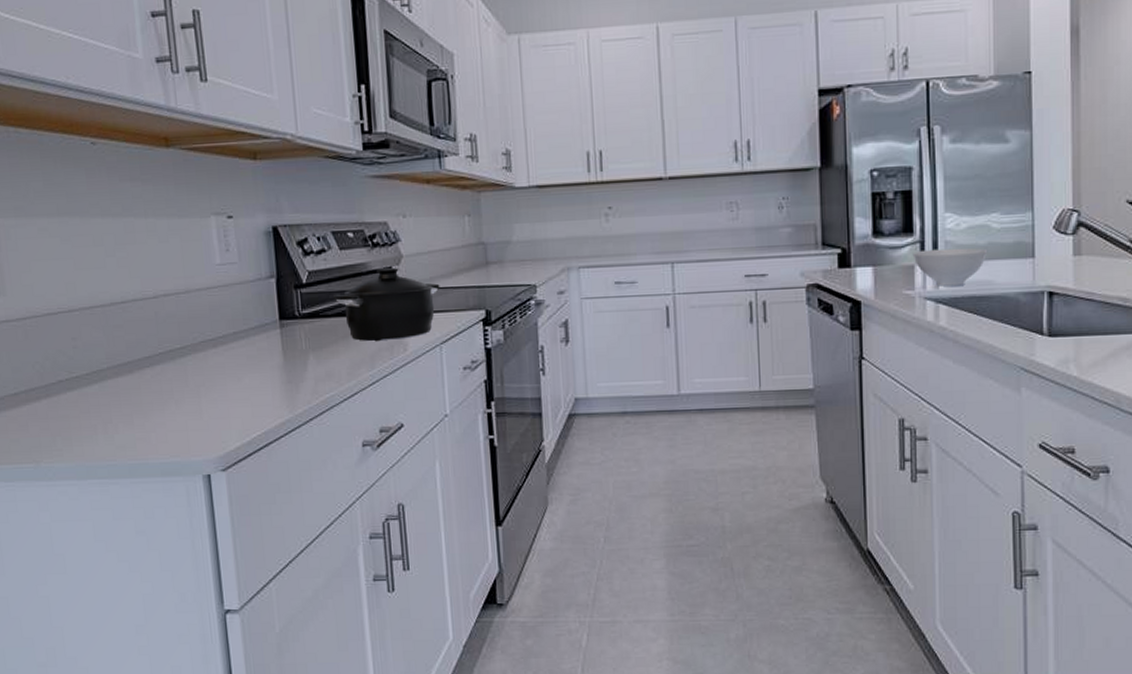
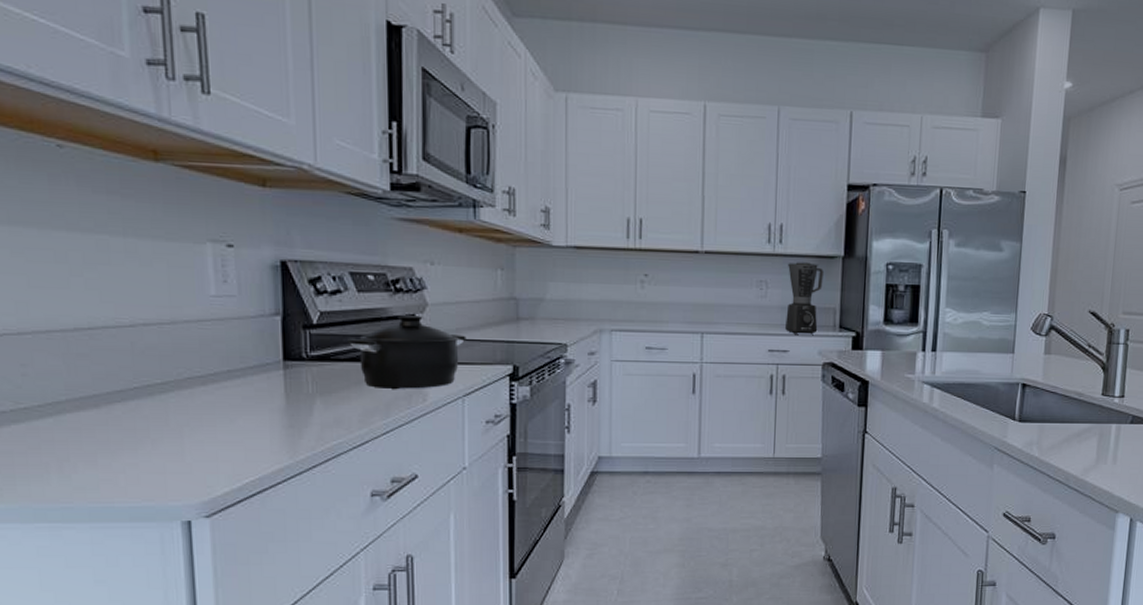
blender: none [759,177,800,256] -> present [785,262,825,335]
bowl: present [912,248,988,287] -> none [916,339,978,374]

